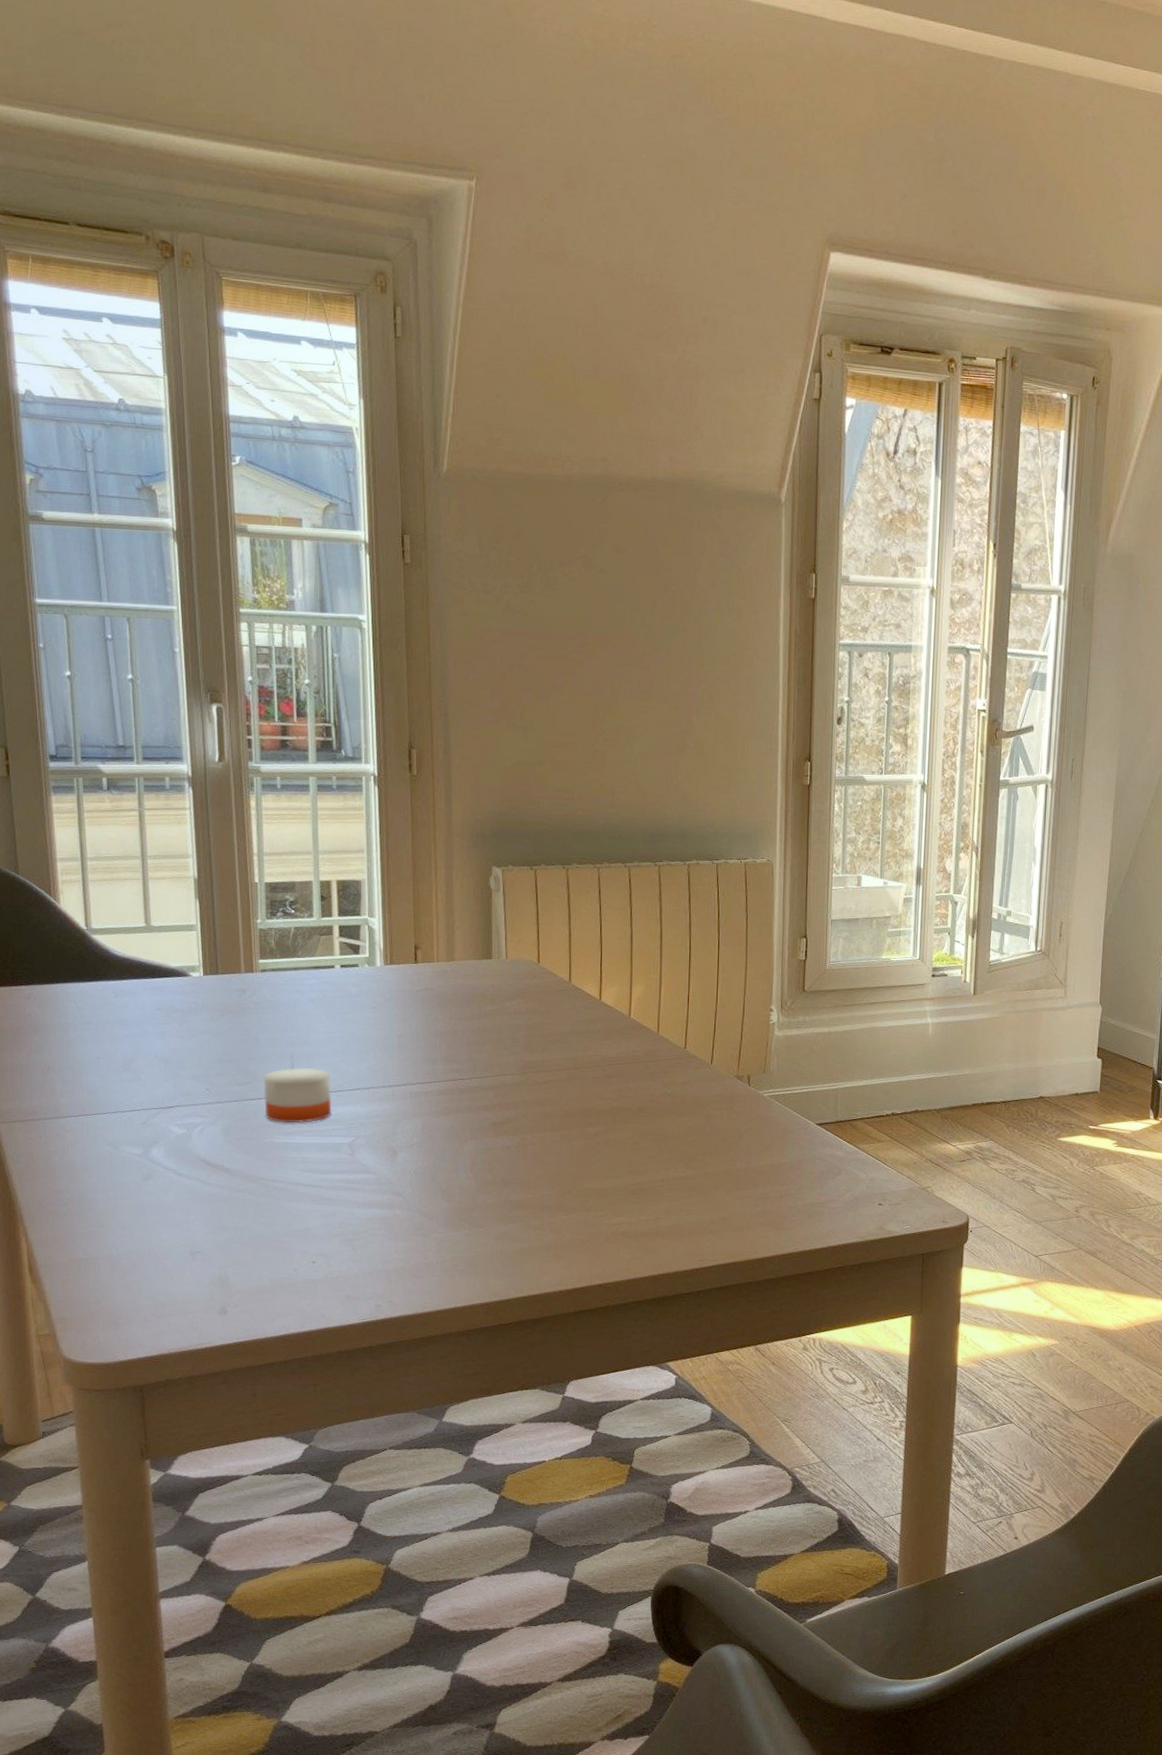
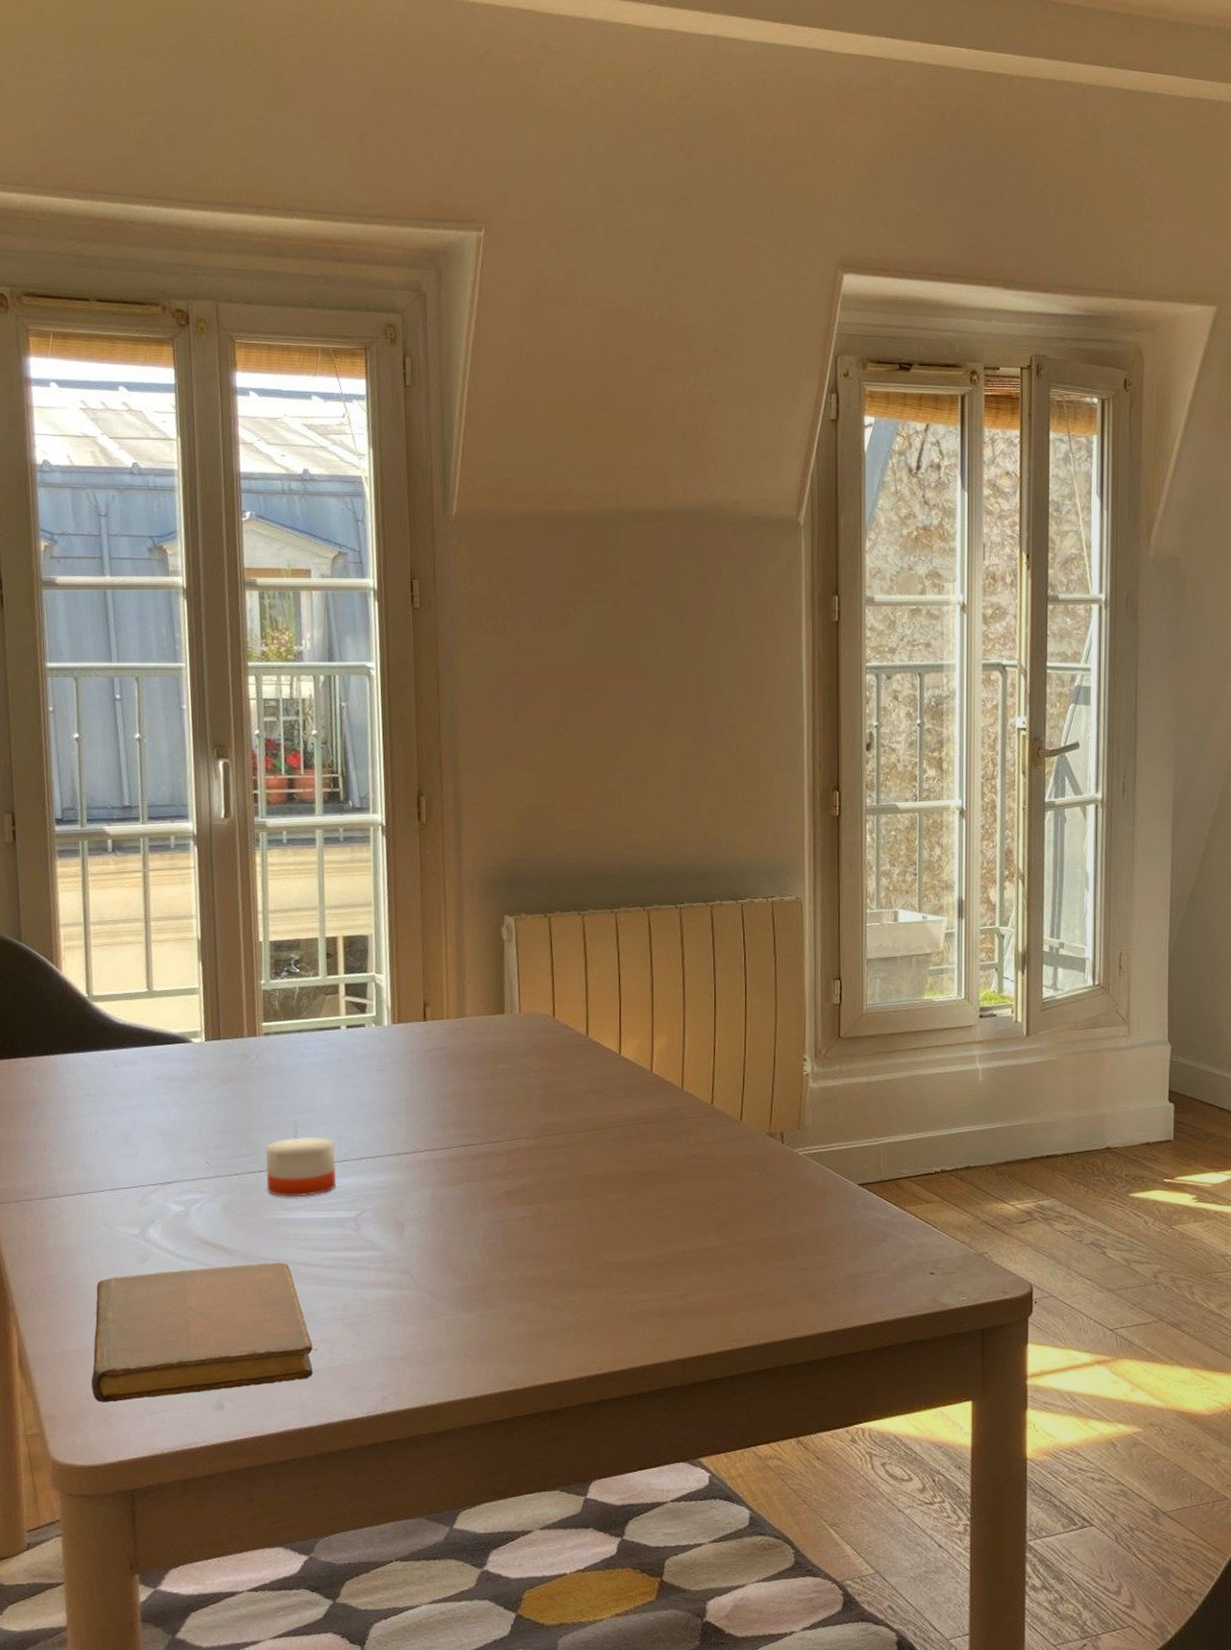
notebook: none [99,1182,311,1307] -> present [91,1262,313,1403]

